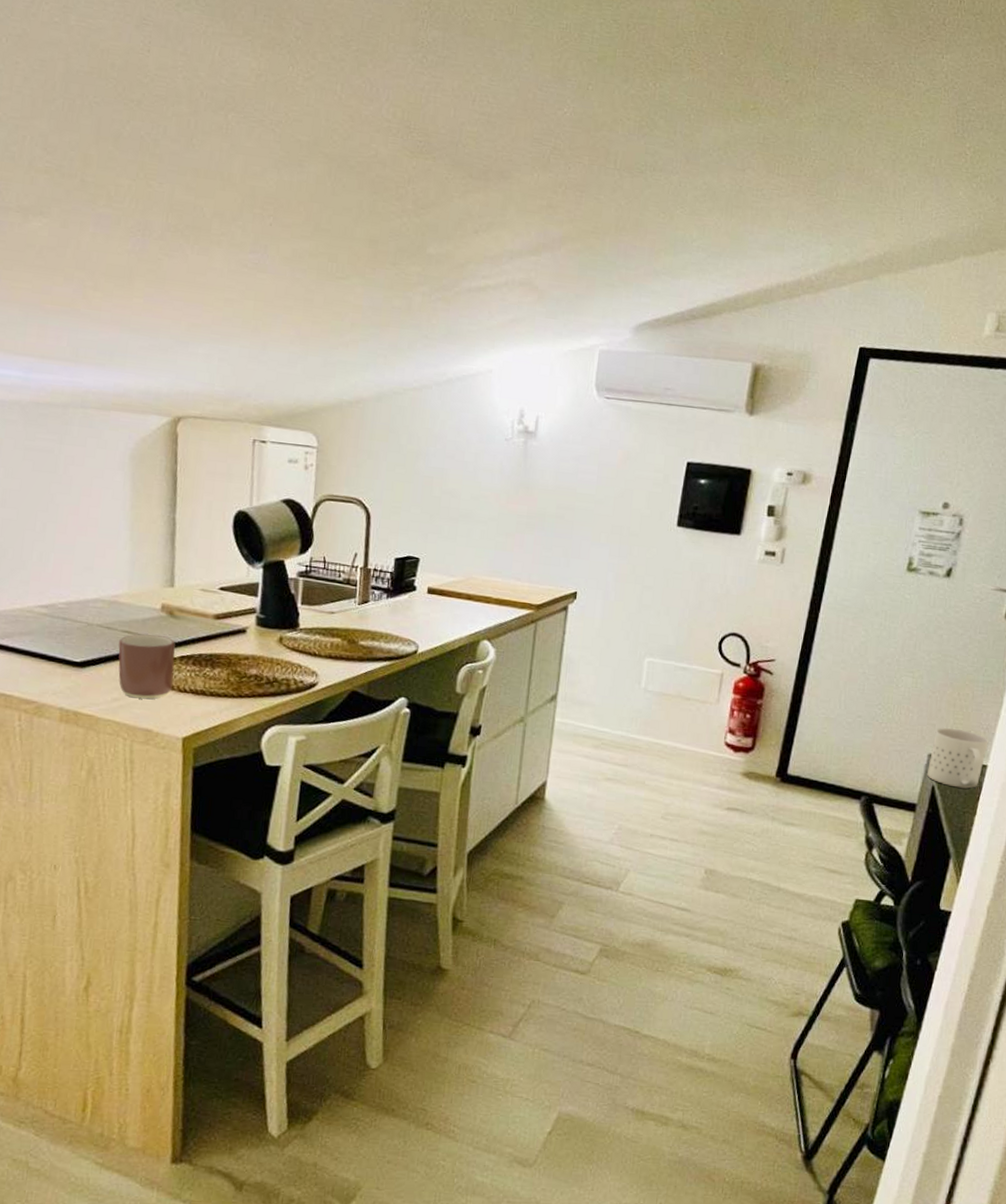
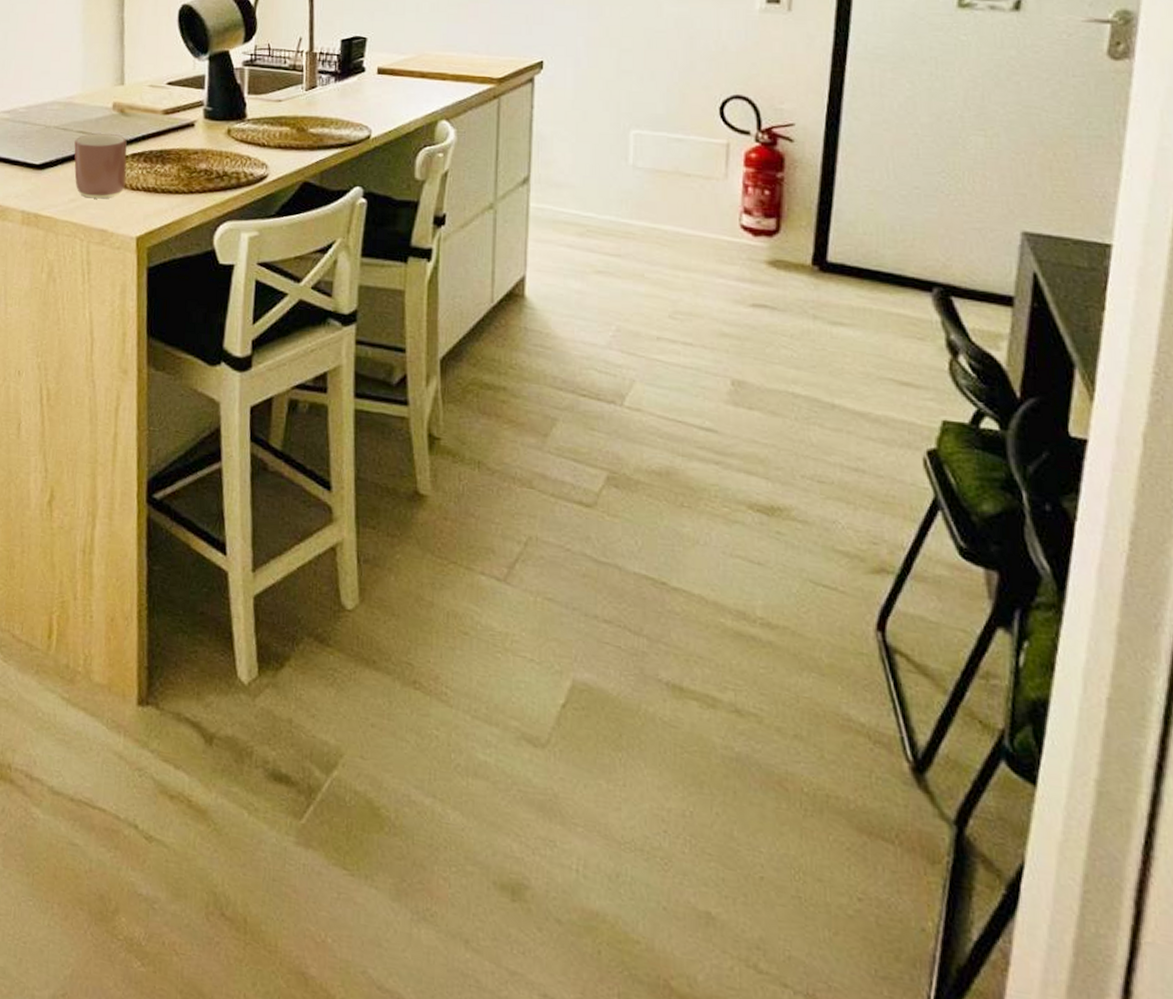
mug: present [927,728,988,789] -> none [1024,197,1109,276]

